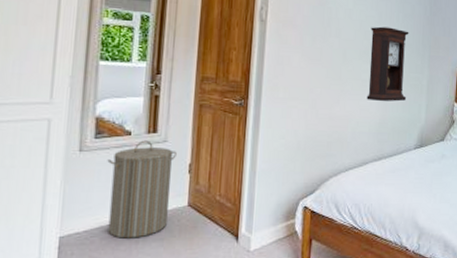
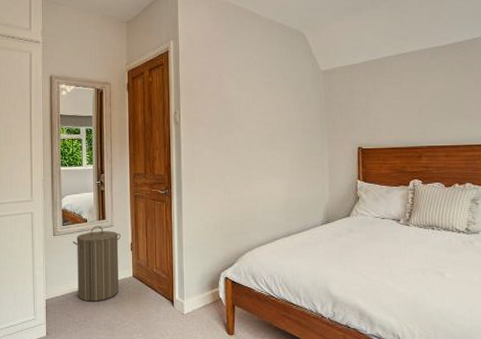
pendulum clock: present [366,26,409,102] -> none [270,116,310,184]

